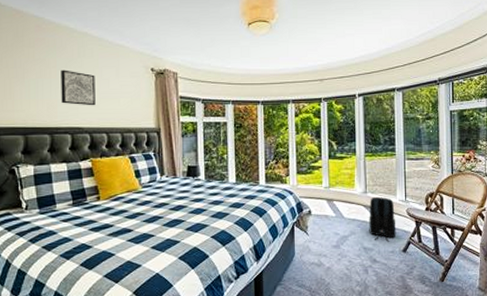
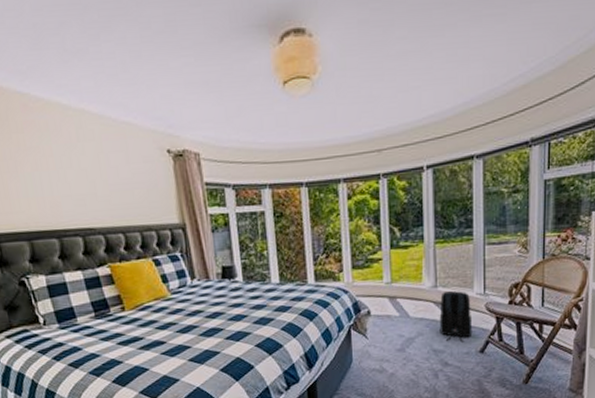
wall art: present [61,70,96,106] -> none [59,158,106,202]

